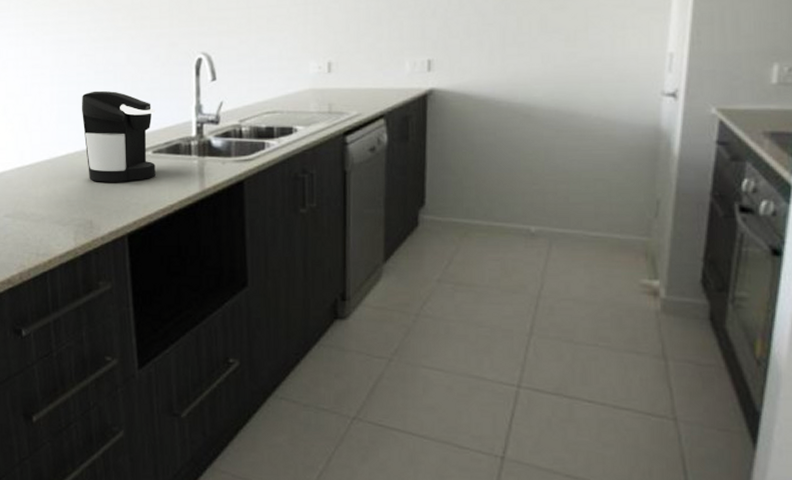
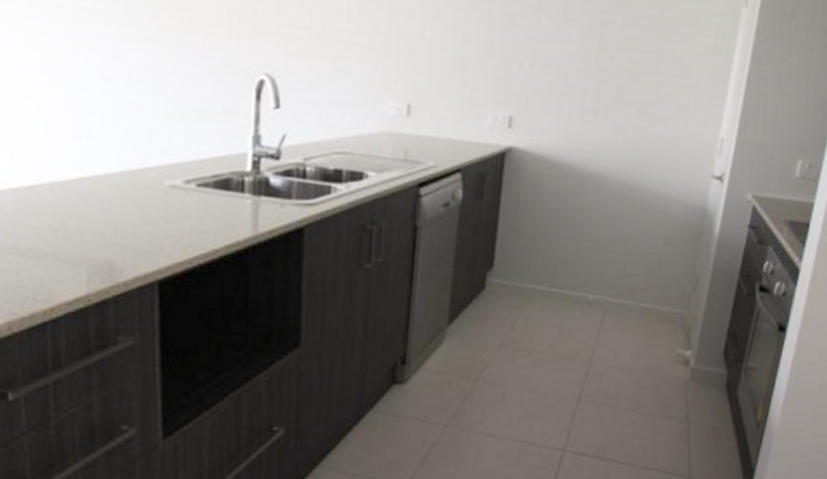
coffee maker: present [81,90,156,182] -> none [105,102,204,218]

